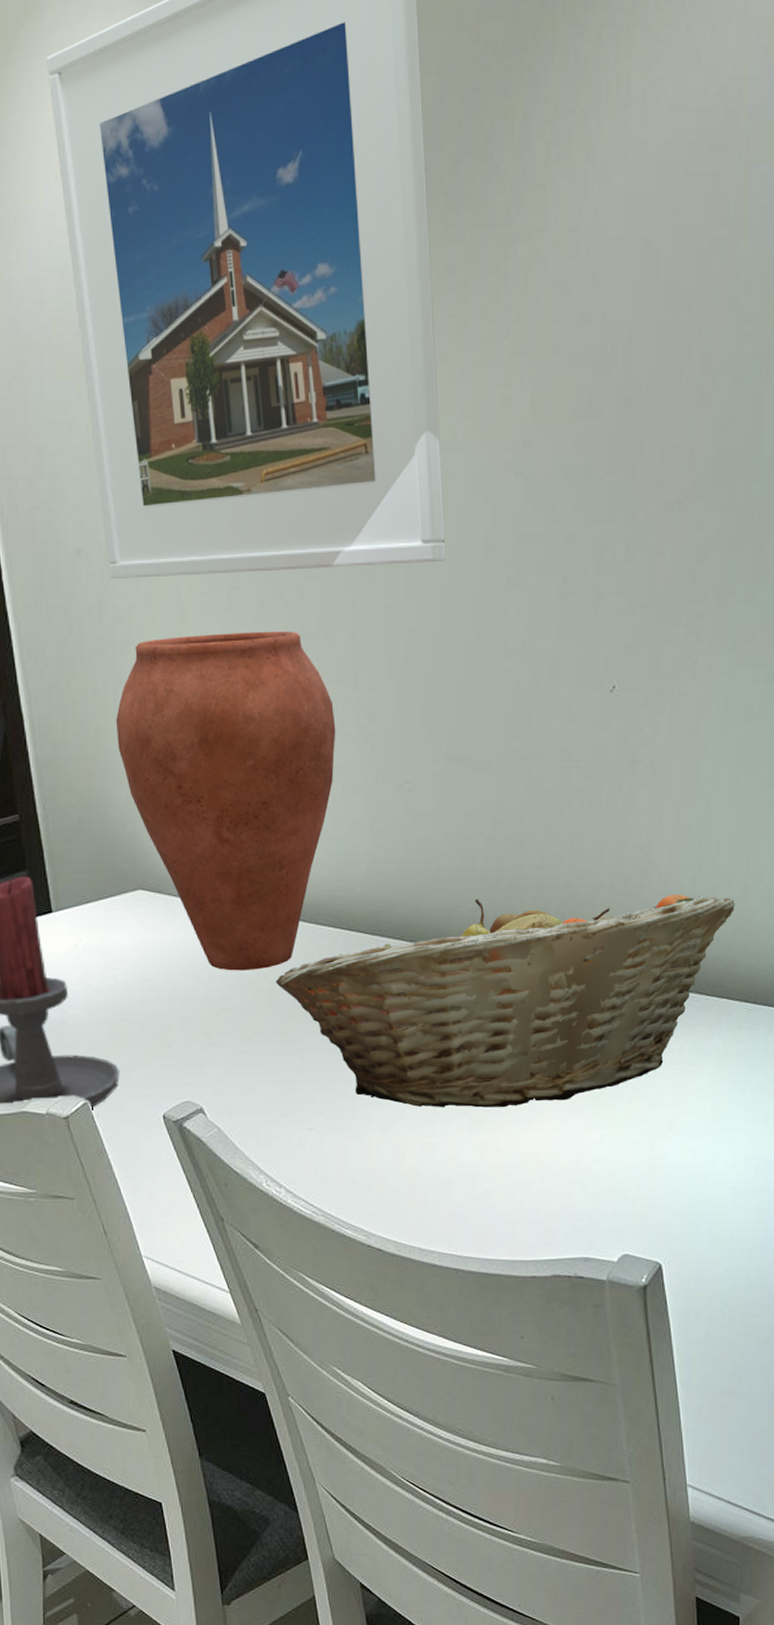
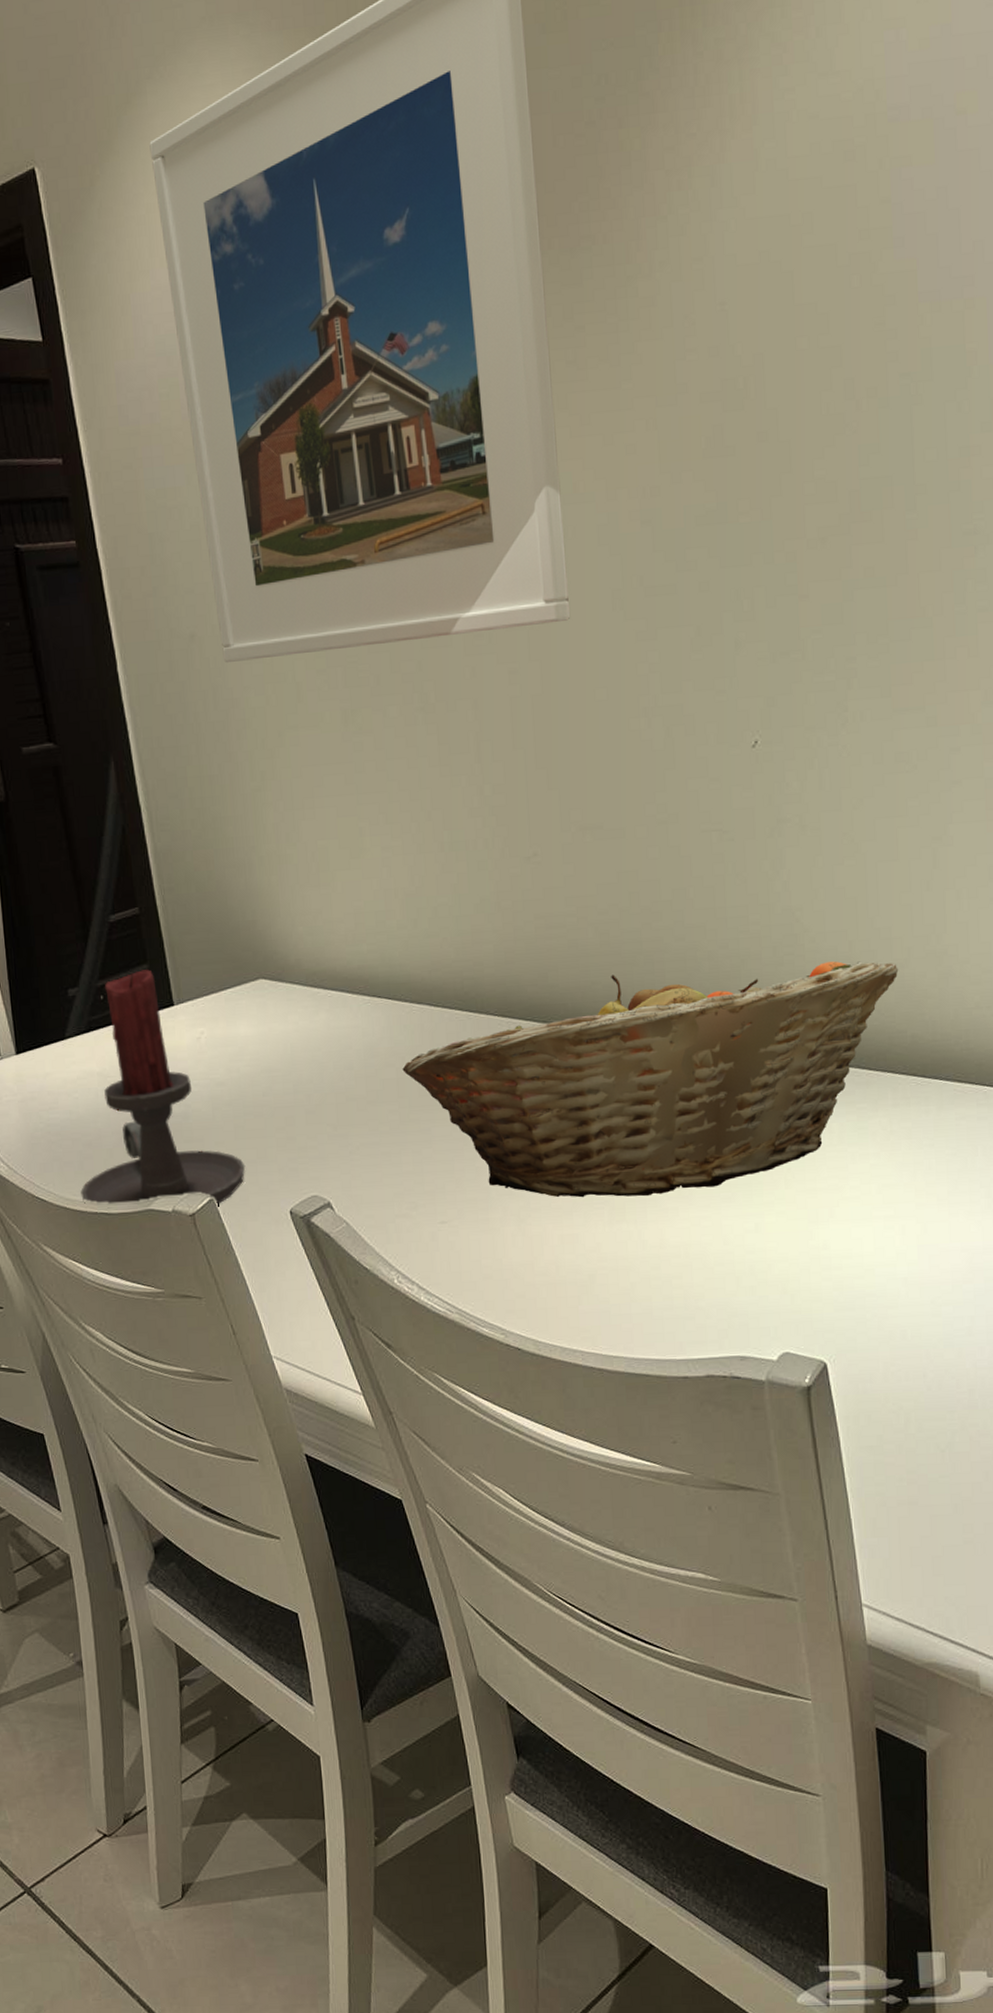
vase: present [115,631,336,971] -> none [232,704,459,1060]

